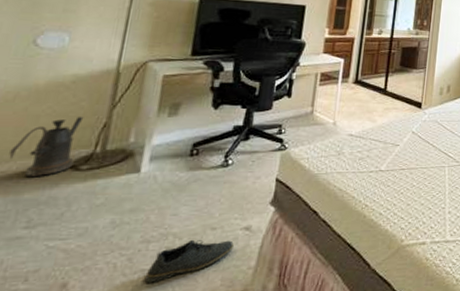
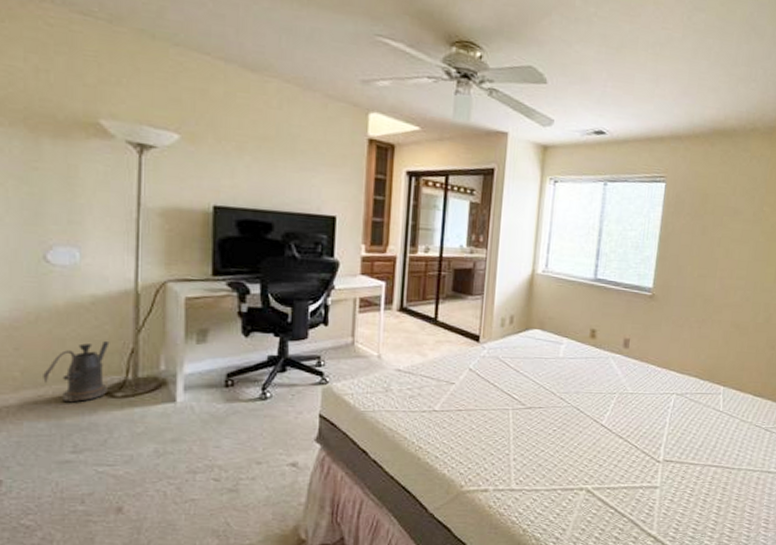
shoe: present [144,239,235,283] -> none [196,472,283,512]

